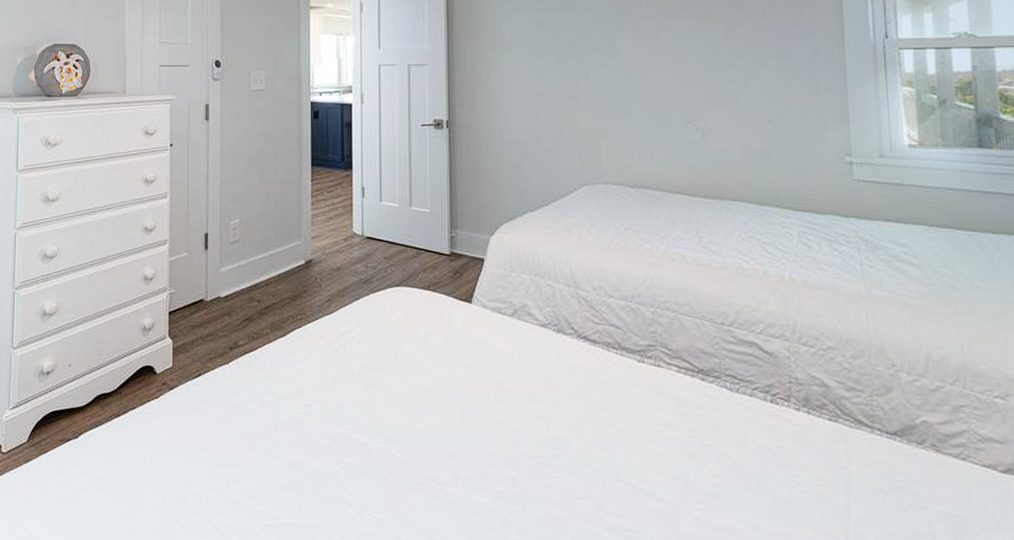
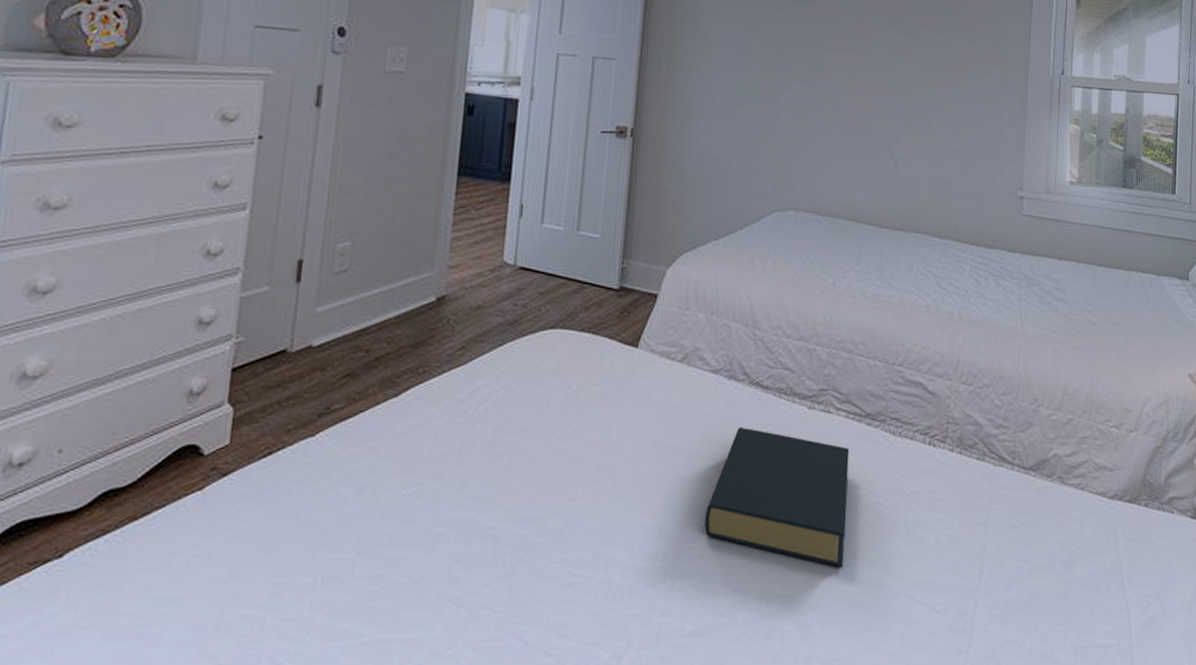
hardback book: none [548,375,691,511] -> present [704,426,850,568]

